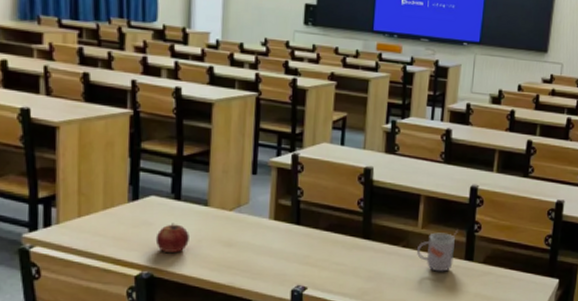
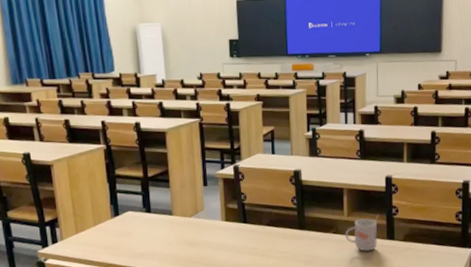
apple: present [155,222,189,252] -> none [136,231,162,255]

